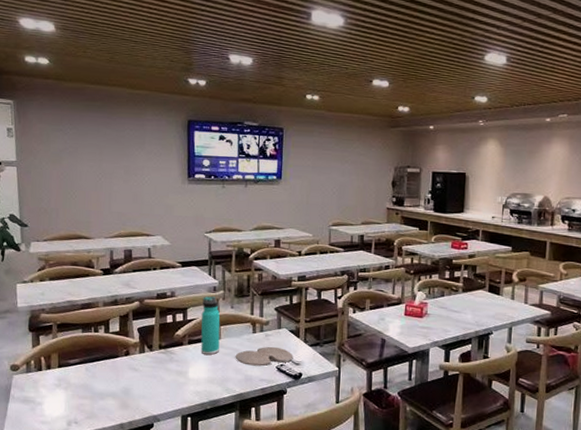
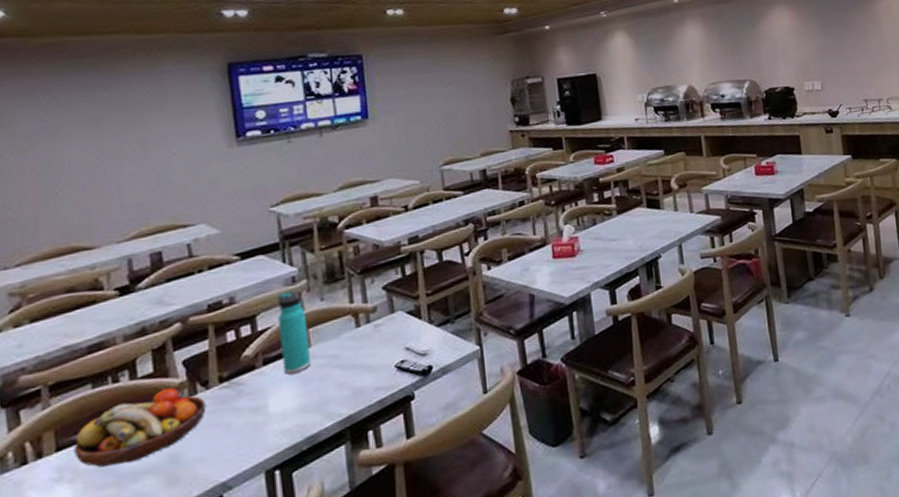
fruit bowl: none [68,344,150,387] -> present [74,387,207,468]
paint palette: present [235,346,293,367] -> none [335,338,417,374]

